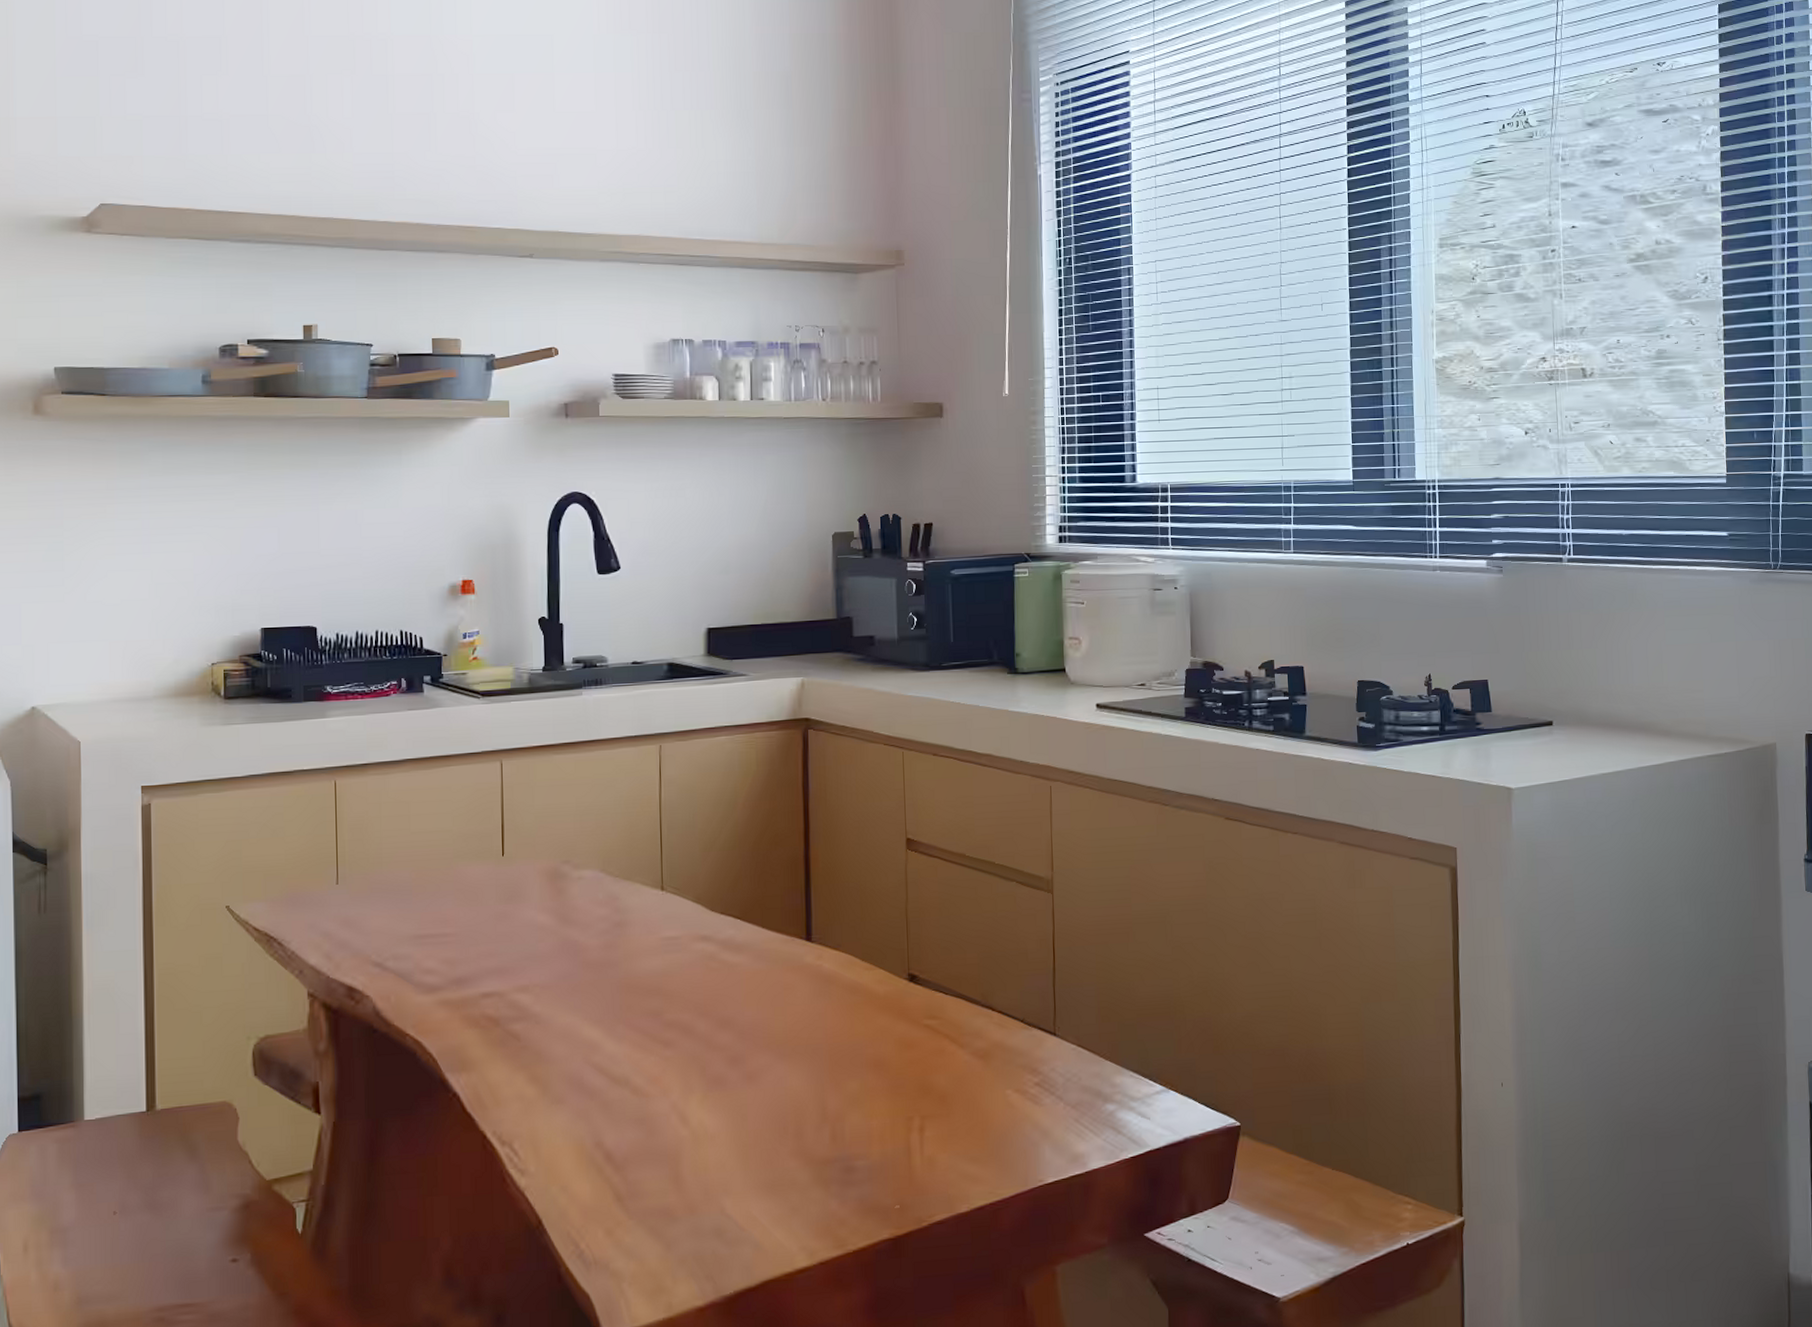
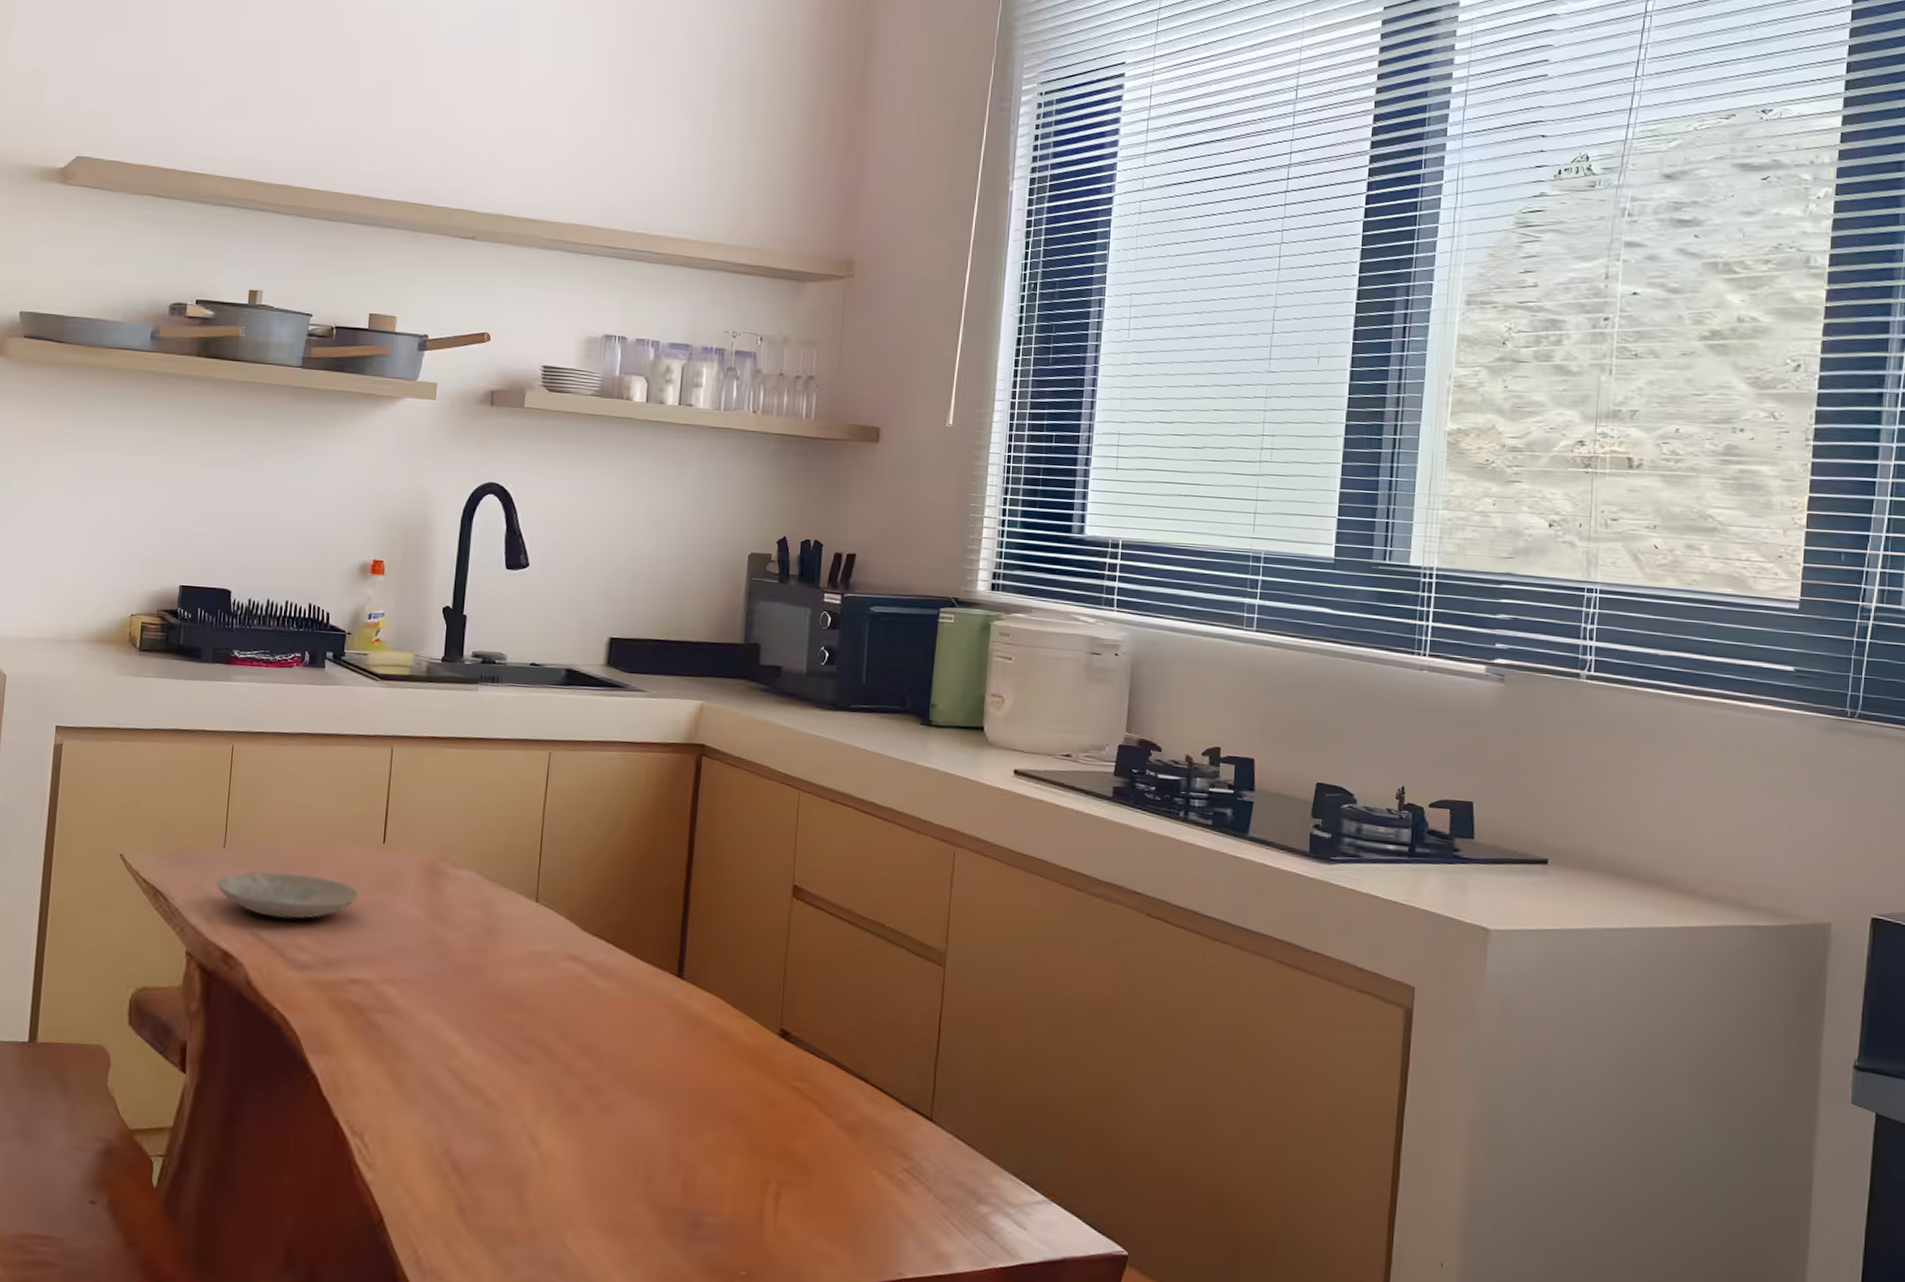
plate: none [333,898,483,946] -> present [216,871,359,919]

